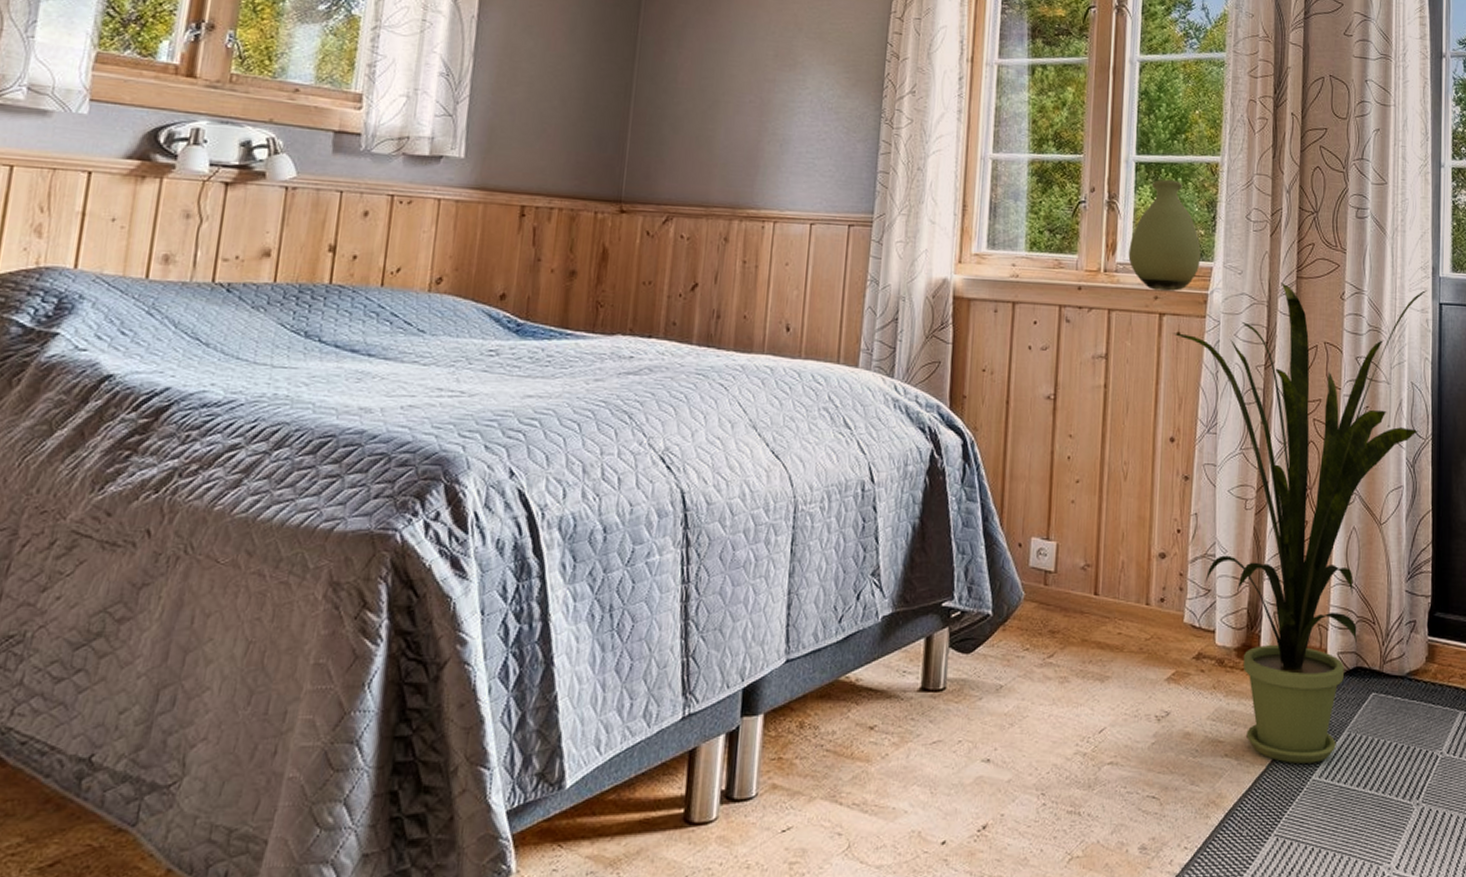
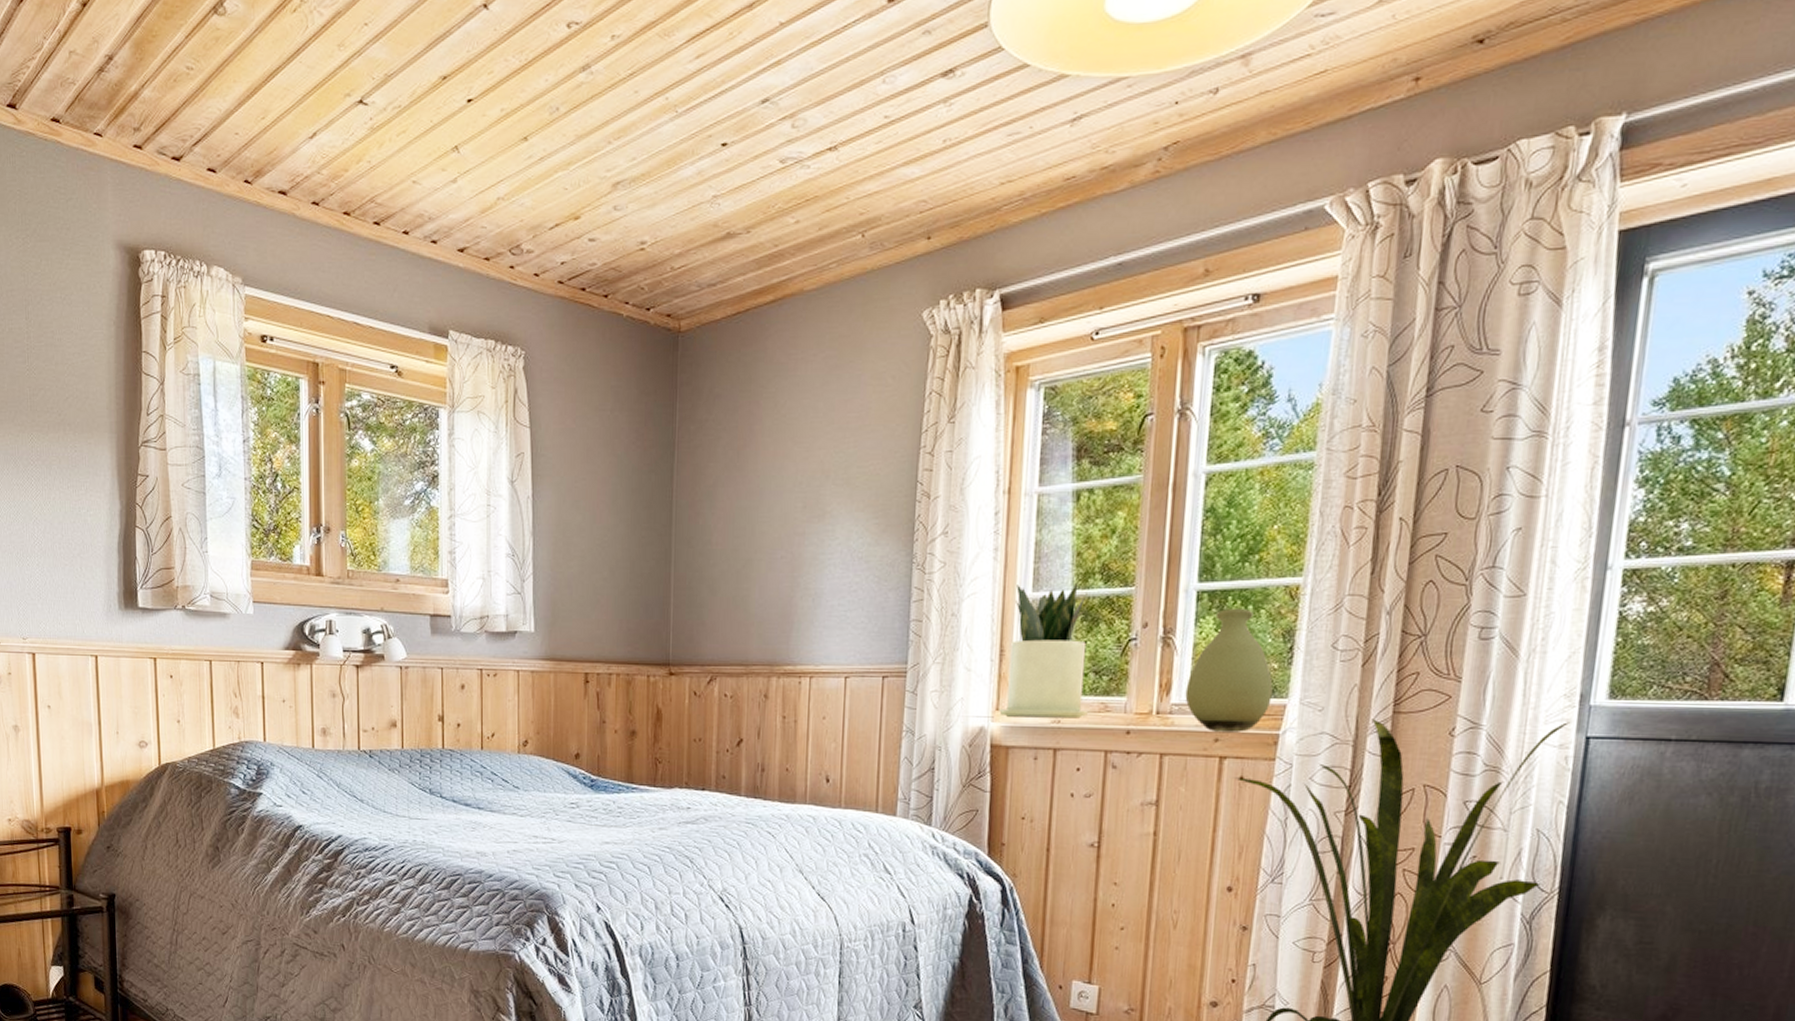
planter: none [961,145,1045,274] -> present [999,582,1089,719]

